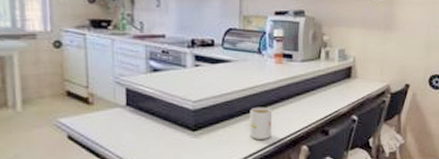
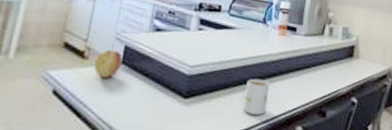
apple: none [100,93,127,120] -> present [94,49,123,78]

